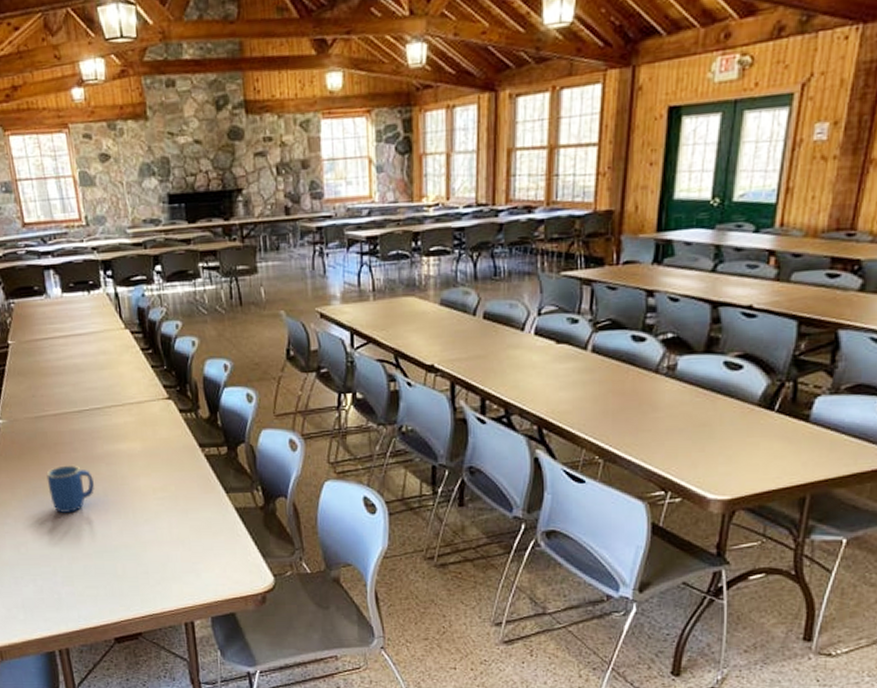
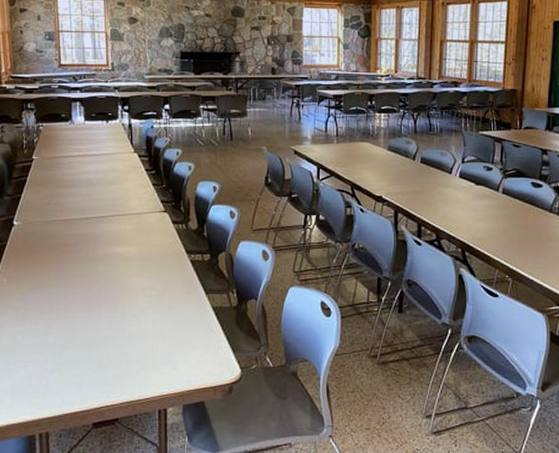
mug: present [46,465,94,513] -> none [50,264,91,306]

